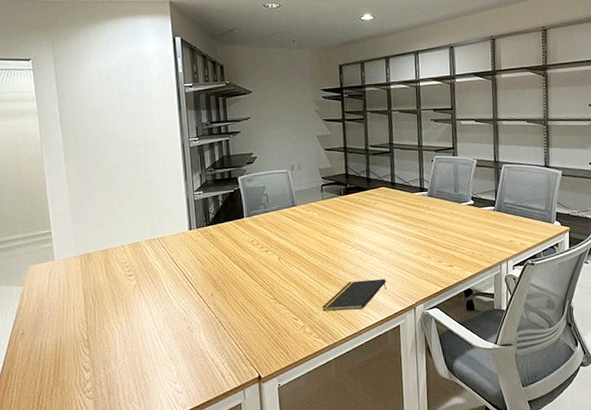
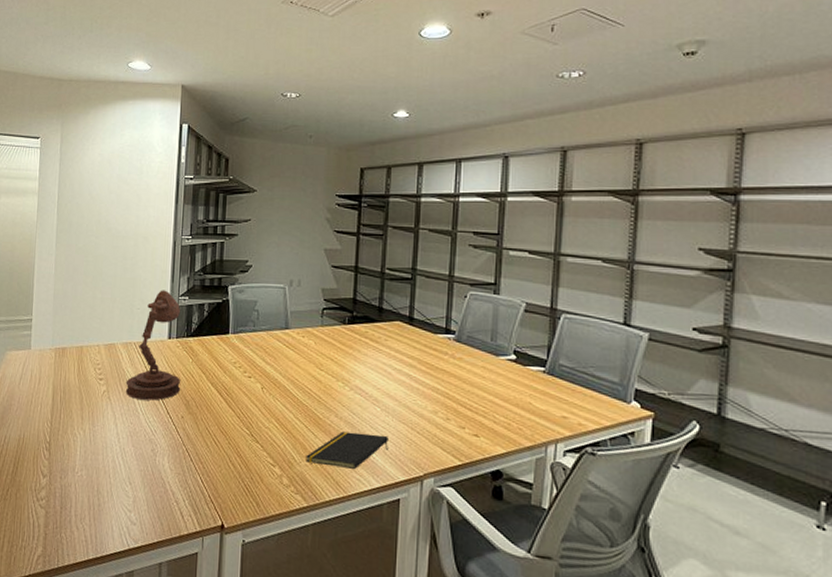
desk lamp: none [154,188,206,287] -> present [126,290,180,401]

